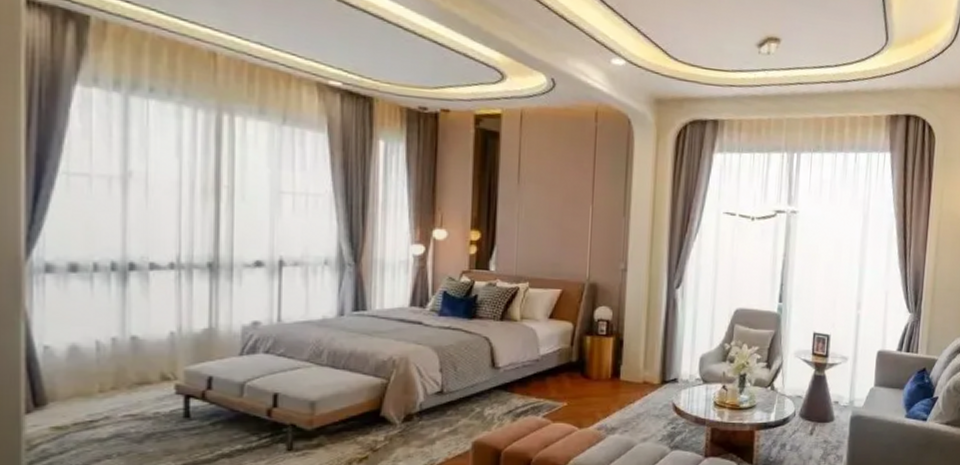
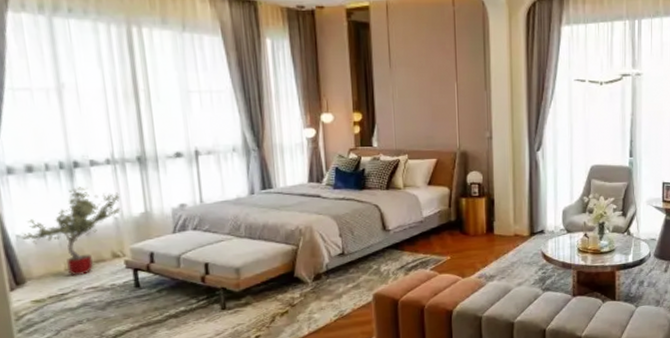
potted tree: none [47,293,180,399] -> present [19,187,121,275]

